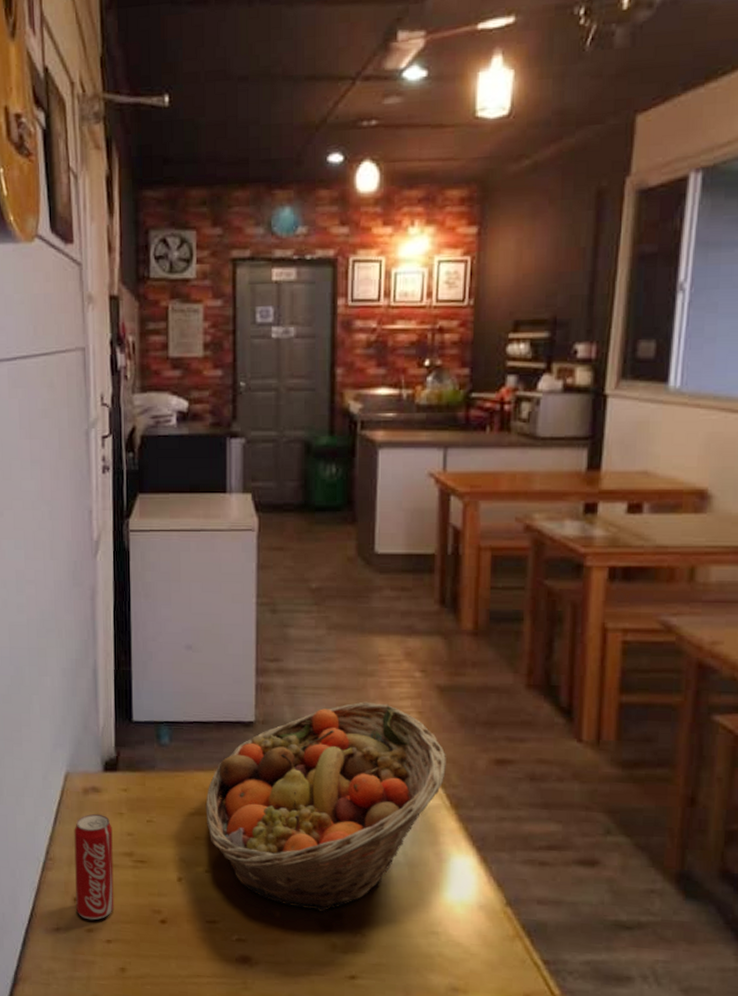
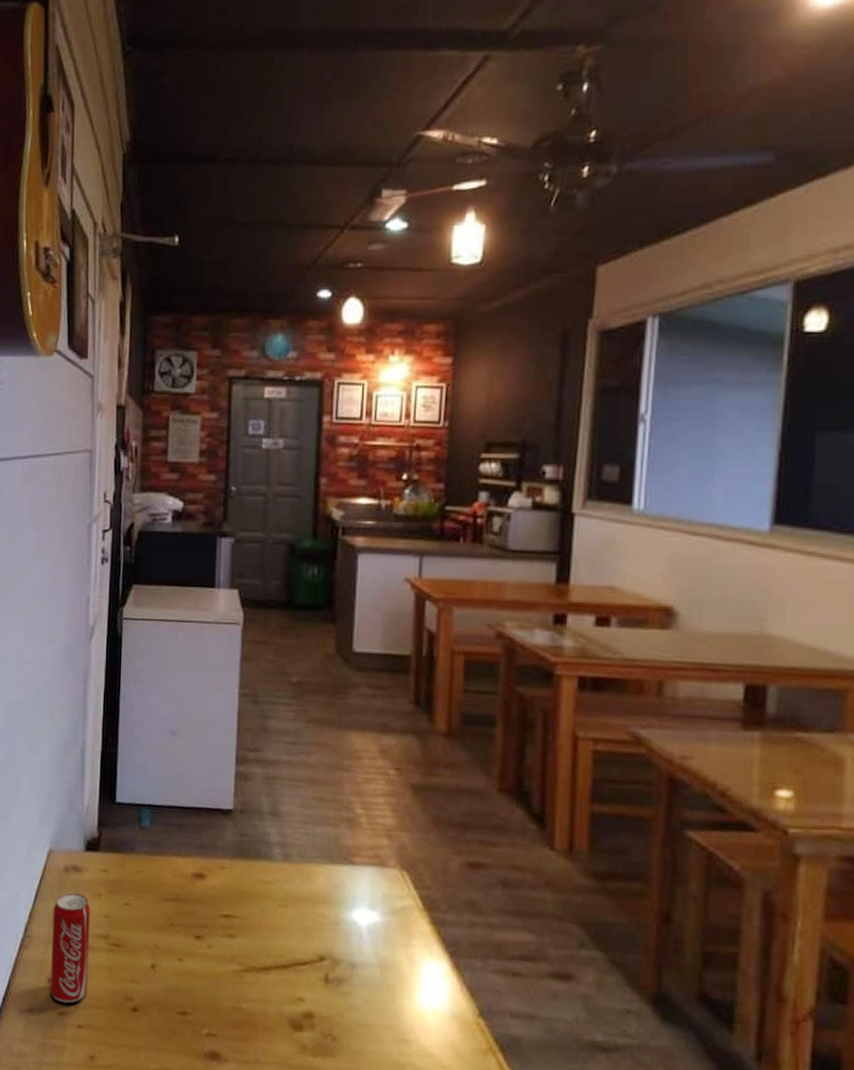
fruit basket: present [205,701,446,913] -> none [181,796,419,1012]

